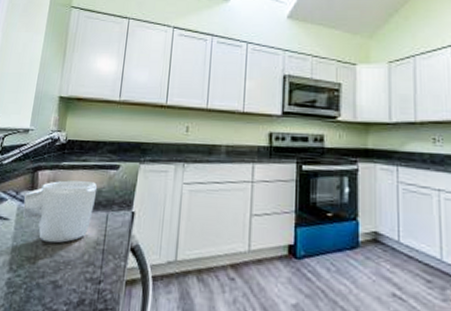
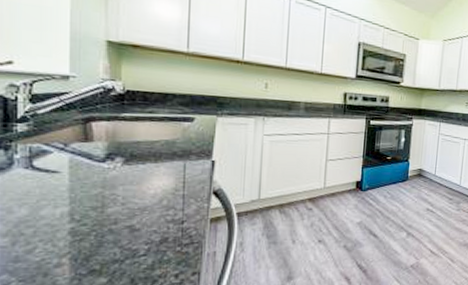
mug: present [23,180,98,244] -> none [77,132,171,193]

